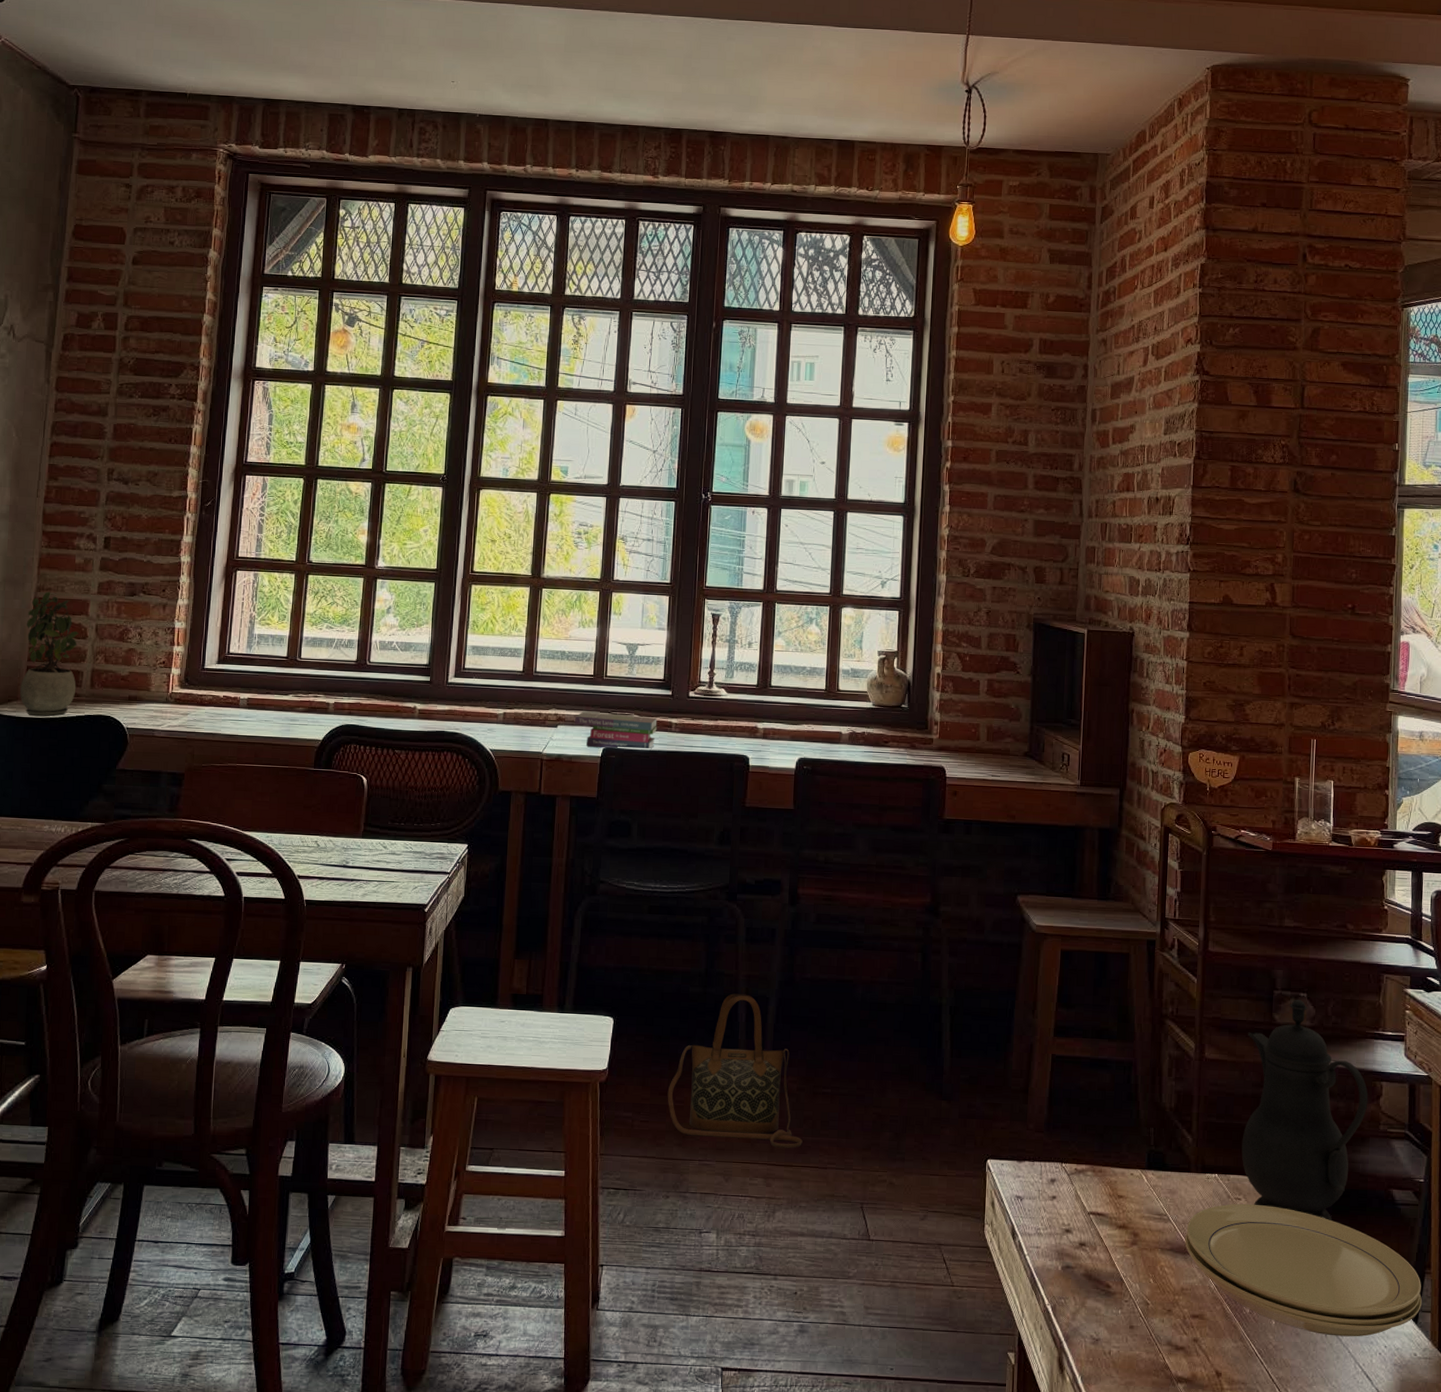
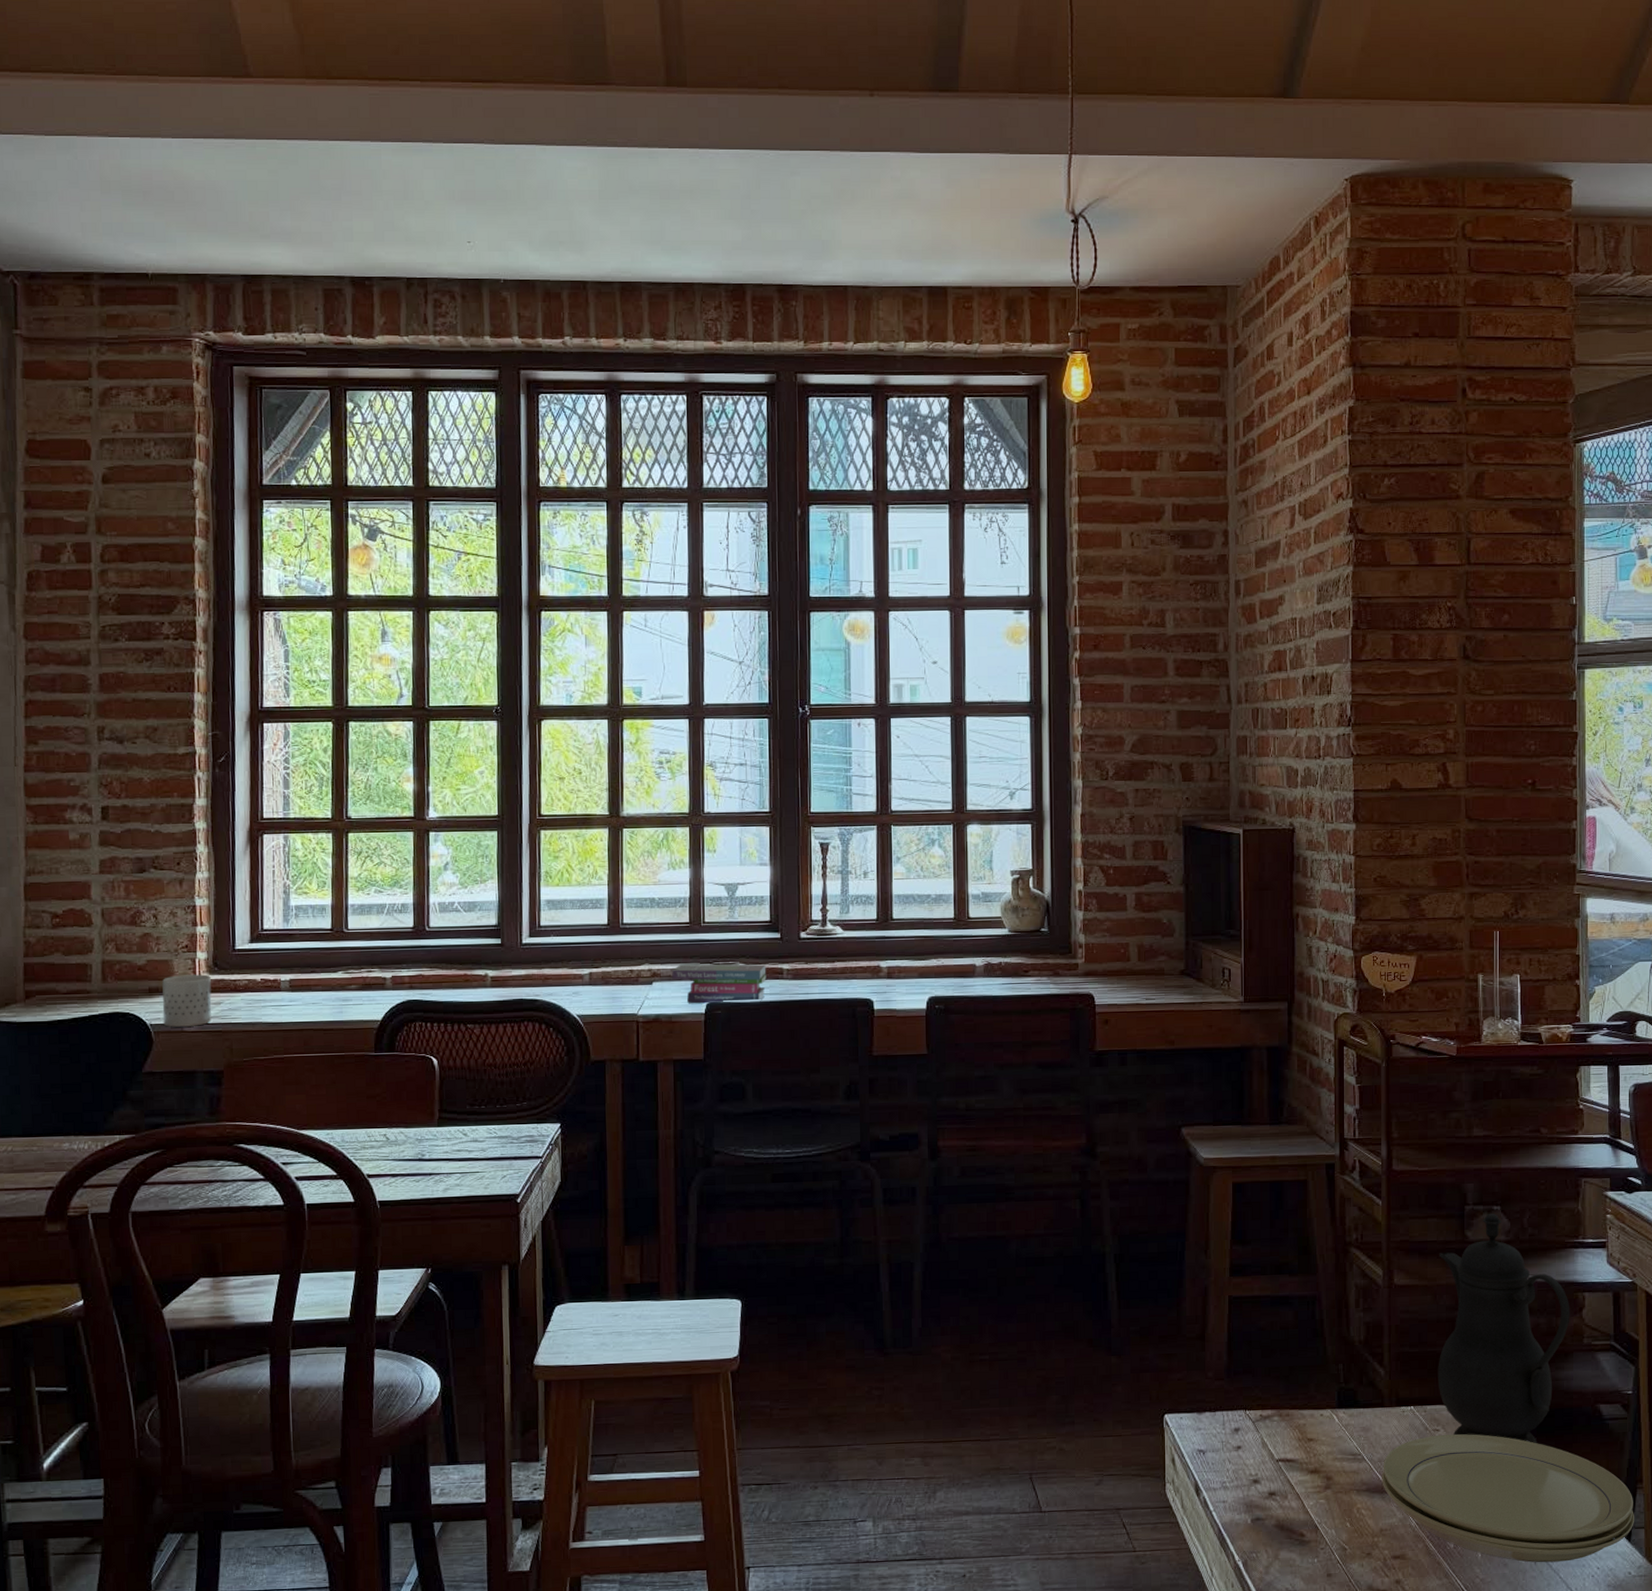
potted plant: present [20,591,79,717] -> none [17,875,86,1020]
mug: none [138,687,181,733] -> present [162,974,212,1027]
handbag: present [667,993,803,1149] -> none [807,1261,961,1424]

